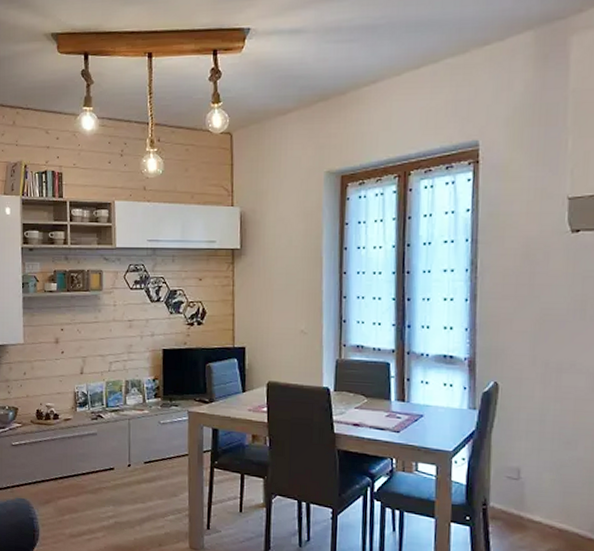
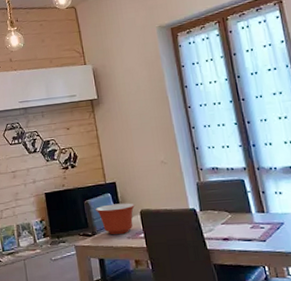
mixing bowl: none [217,371,263,406] -> present [95,203,136,235]

